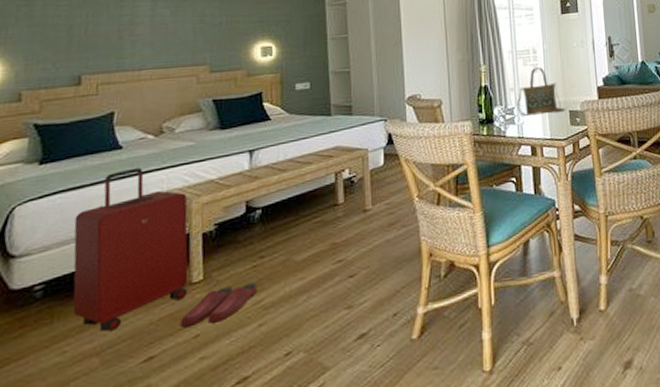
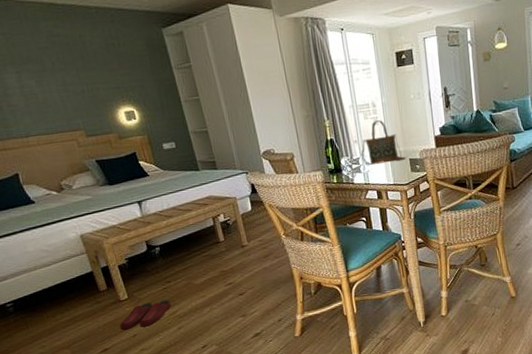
suitcase: present [73,167,188,332] -> none [17,217,119,334]

